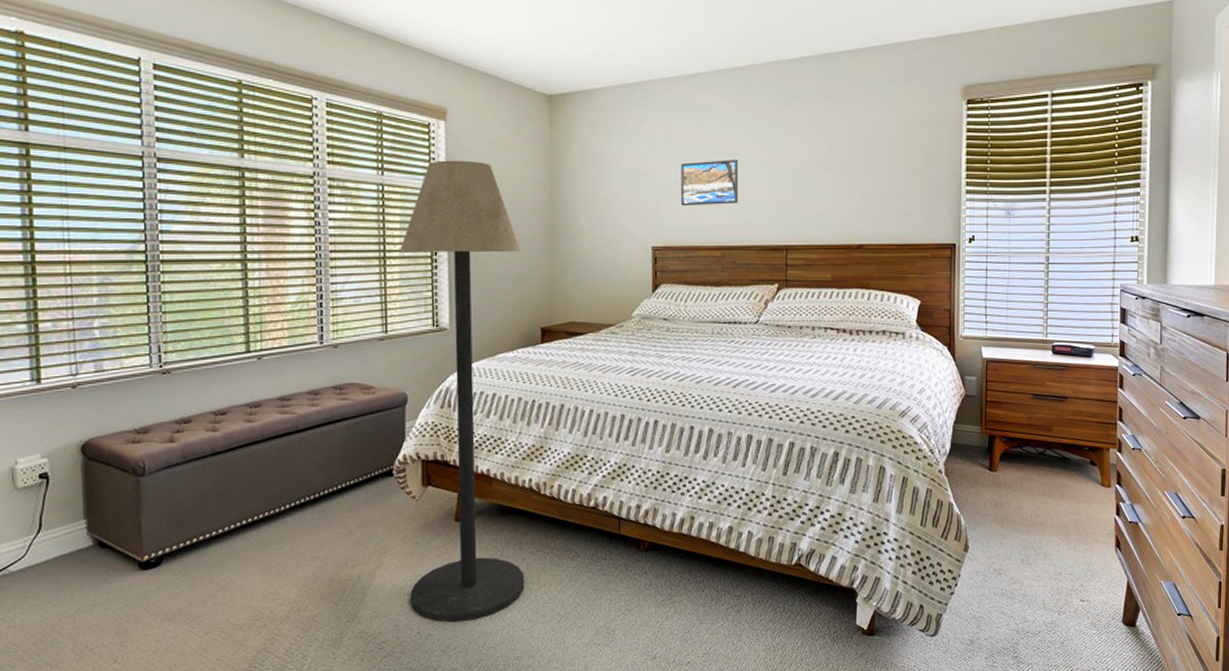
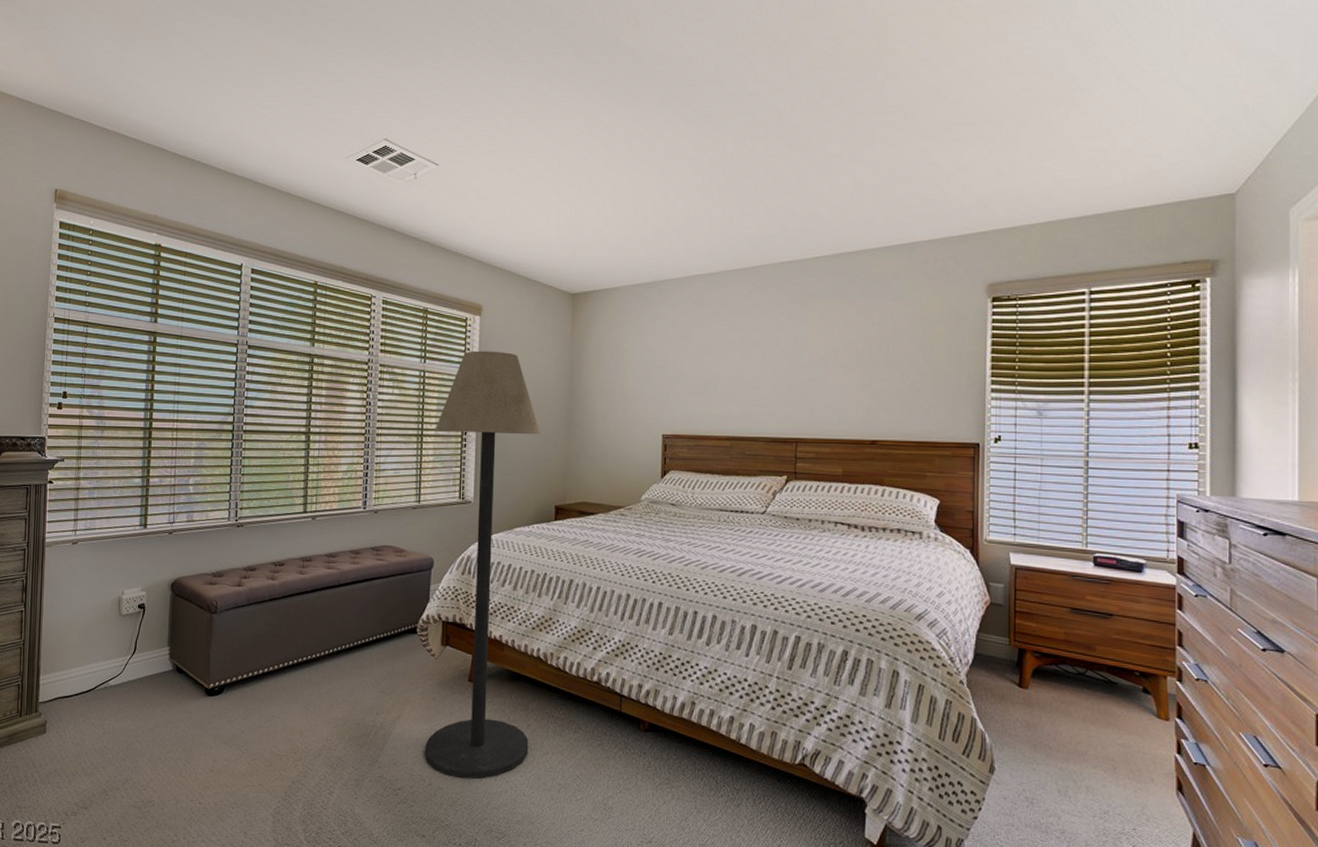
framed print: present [681,160,739,206] -> none [692,354,750,398]

